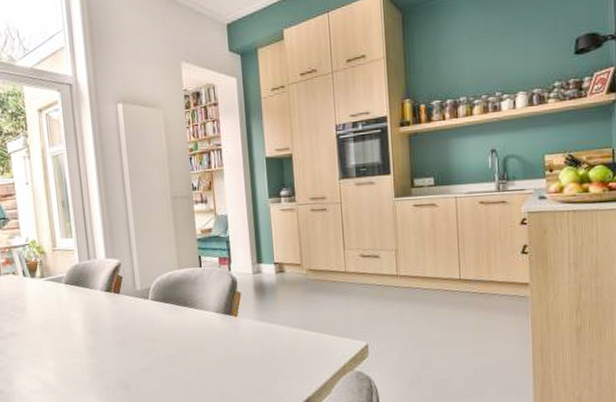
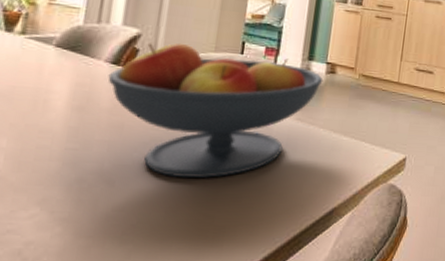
fruit bowl: none [105,265,275,381] -> present [108,43,323,179]

